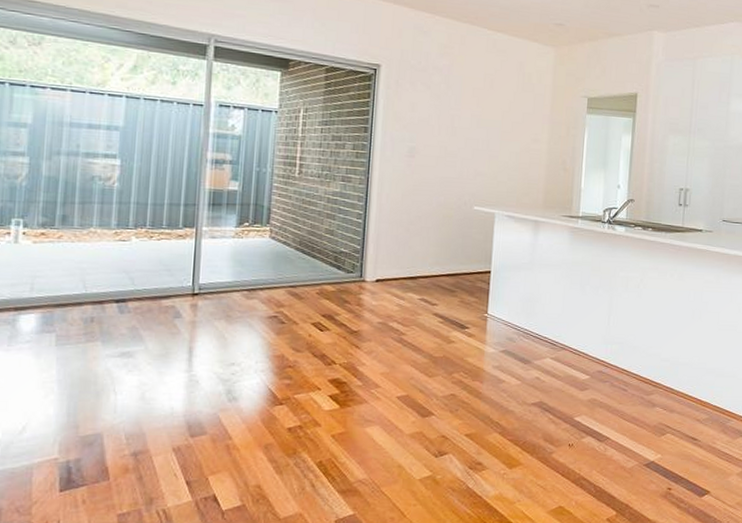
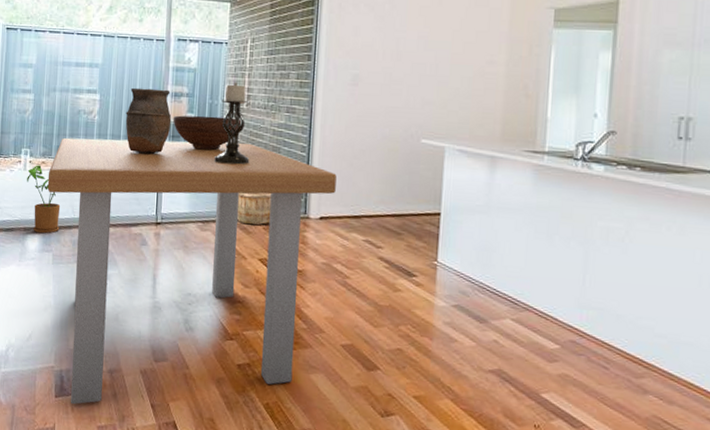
house plant: none [19,236,67,313] -> present [27,165,61,234]
dining table: none [48,206,393,496] -> present [47,137,337,405]
vase: none [154,153,212,223] -> present [125,87,172,154]
fruit bowl: none [213,182,293,219] -> present [173,115,242,151]
candle holder: none [261,150,302,232] -> present [213,82,250,165]
wooden bucket: none [287,258,326,291] -> present [236,192,272,225]

